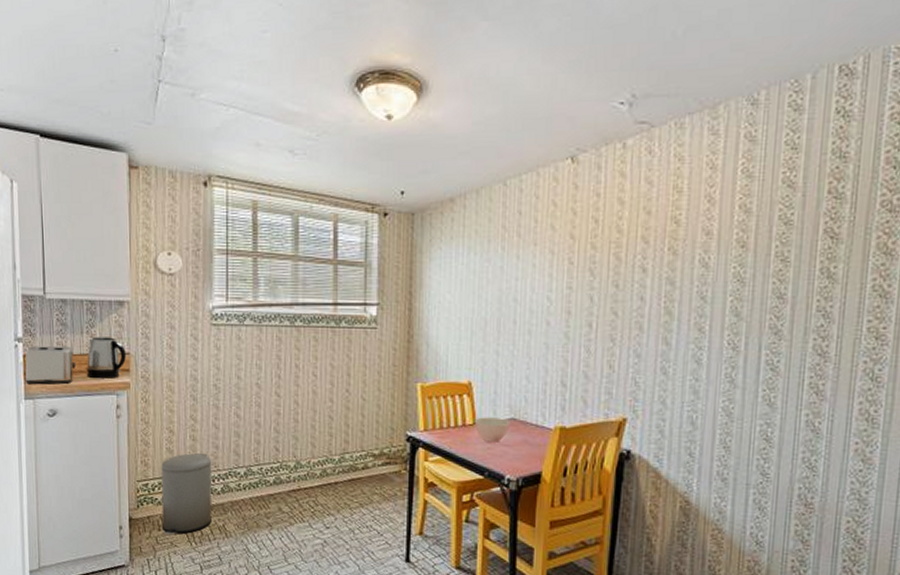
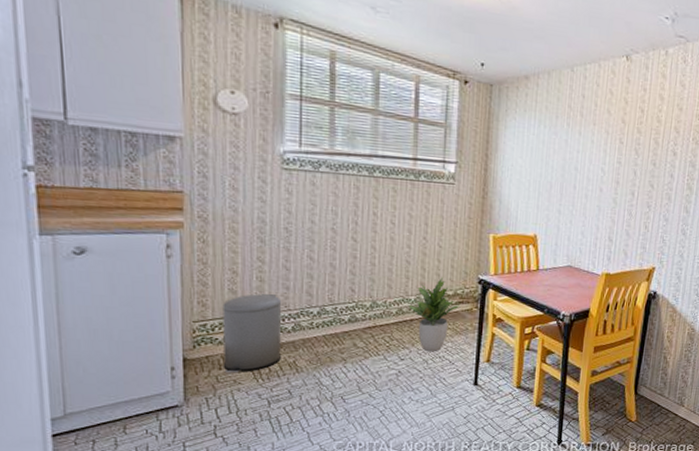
toaster: present [25,345,75,385] -> none [39,176,111,221]
kettle: present [86,337,126,379] -> none [125,171,178,217]
potted plant: none [333,434,386,521] -> present [409,277,459,352]
bowl: present [474,417,511,443] -> none [537,264,567,285]

